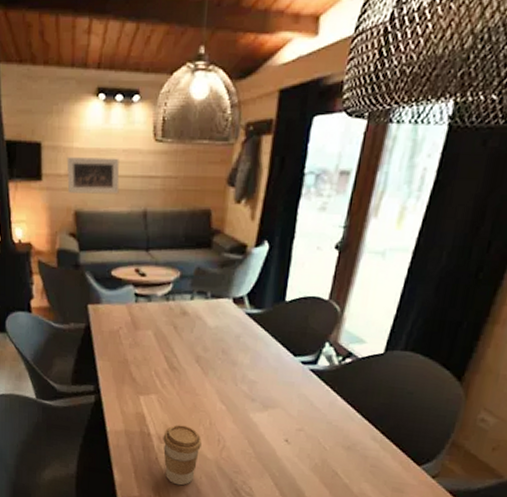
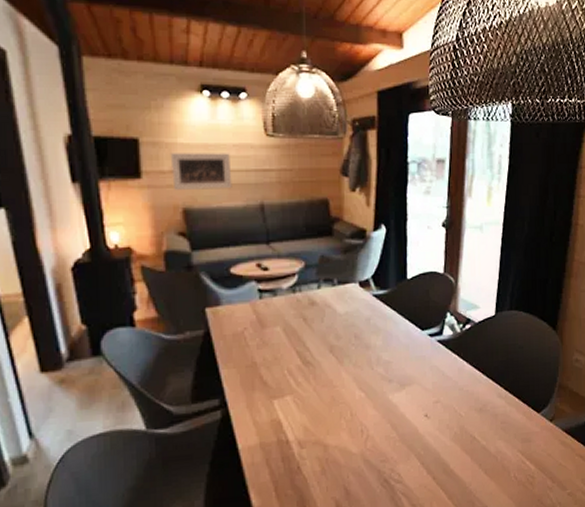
coffee cup: present [163,424,202,486] -> none [303,422,345,492]

